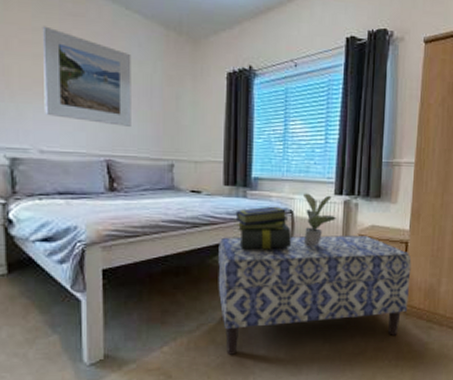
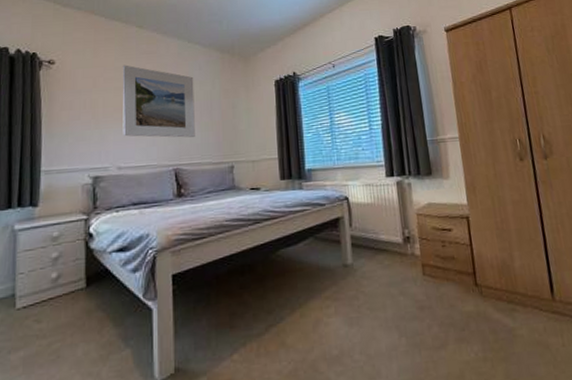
bench: present [218,234,412,355] -> none [280,214,484,359]
stack of books: present [235,206,291,250] -> none [293,194,351,242]
potted plant: present [302,193,336,246] -> none [355,178,392,232]

